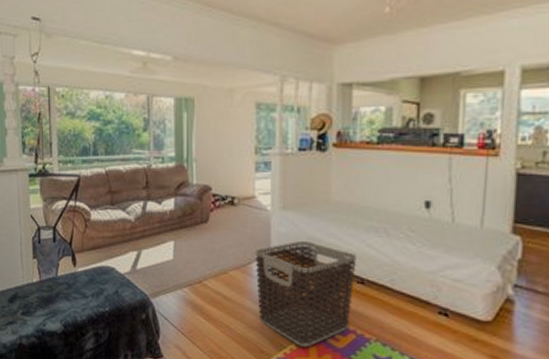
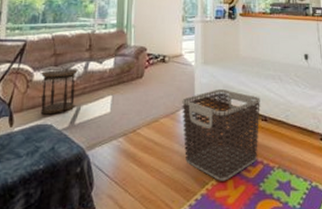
side table: none [98,208,136,256] -> present [40,69,78,114]

